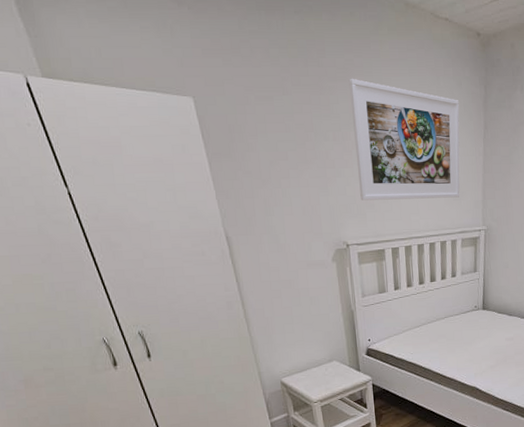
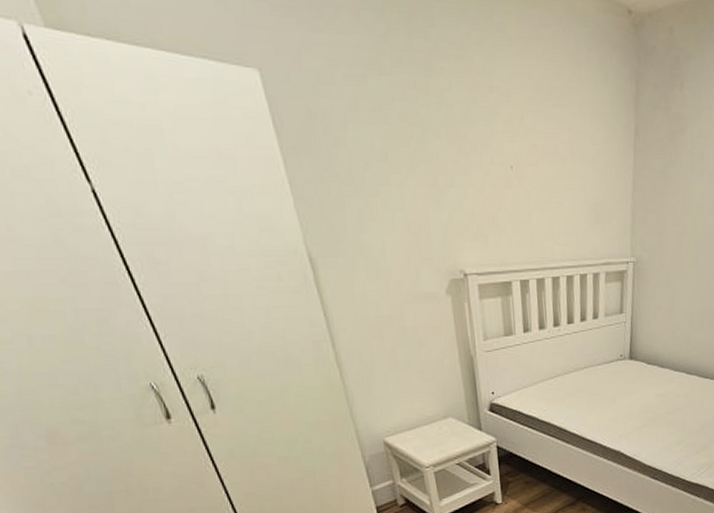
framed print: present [349,78,460,201] -> none [465,58,605,220]

